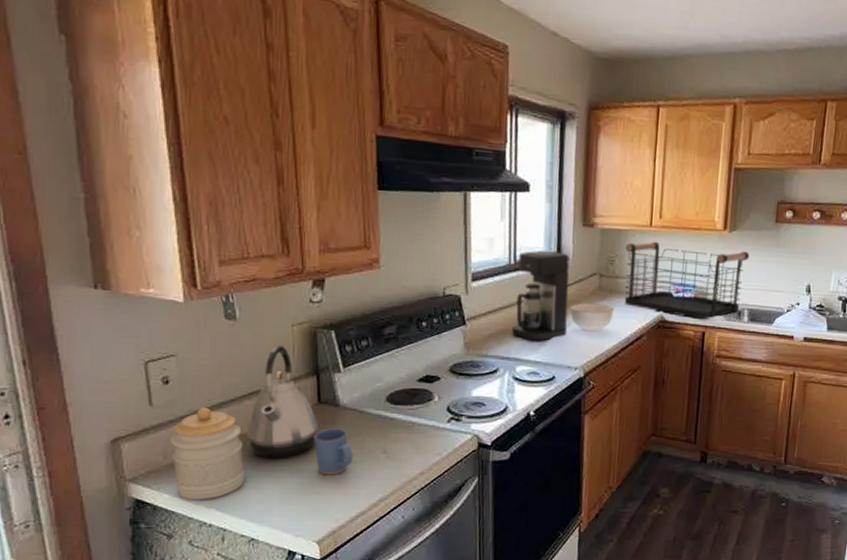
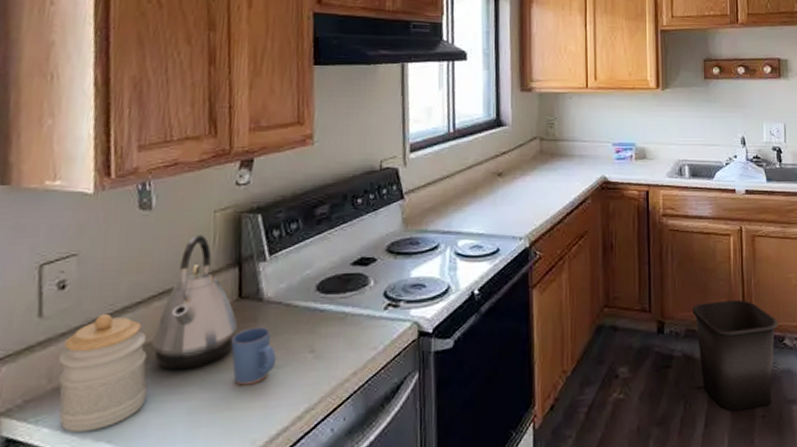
coffee maker: present [512,250,570,341] -> none [453,117,510,212]
bowl: present [570,303,614,332] -> none [512,168,556,198]
dish rack: present [624,241,750,319] -> none [563,102,684,177]
waste bin: none [735,438,819,534] -> present [692,300,778,411]

